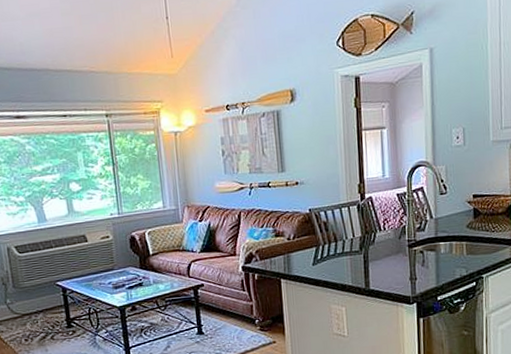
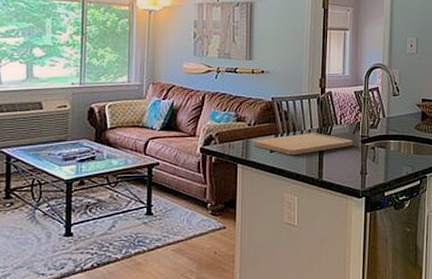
cutting board: none [294,241,400,267] -> present [253,133,353,156]

